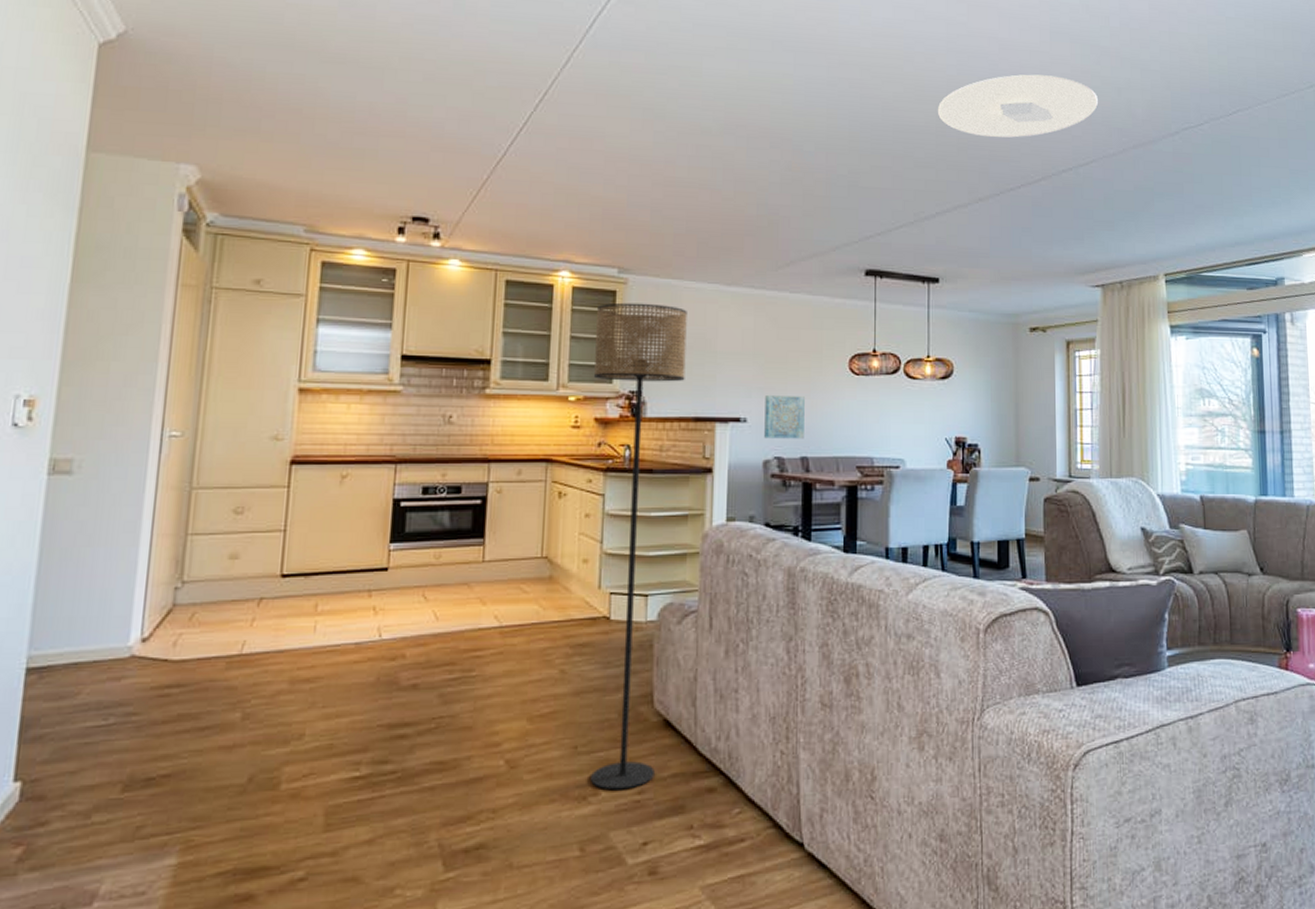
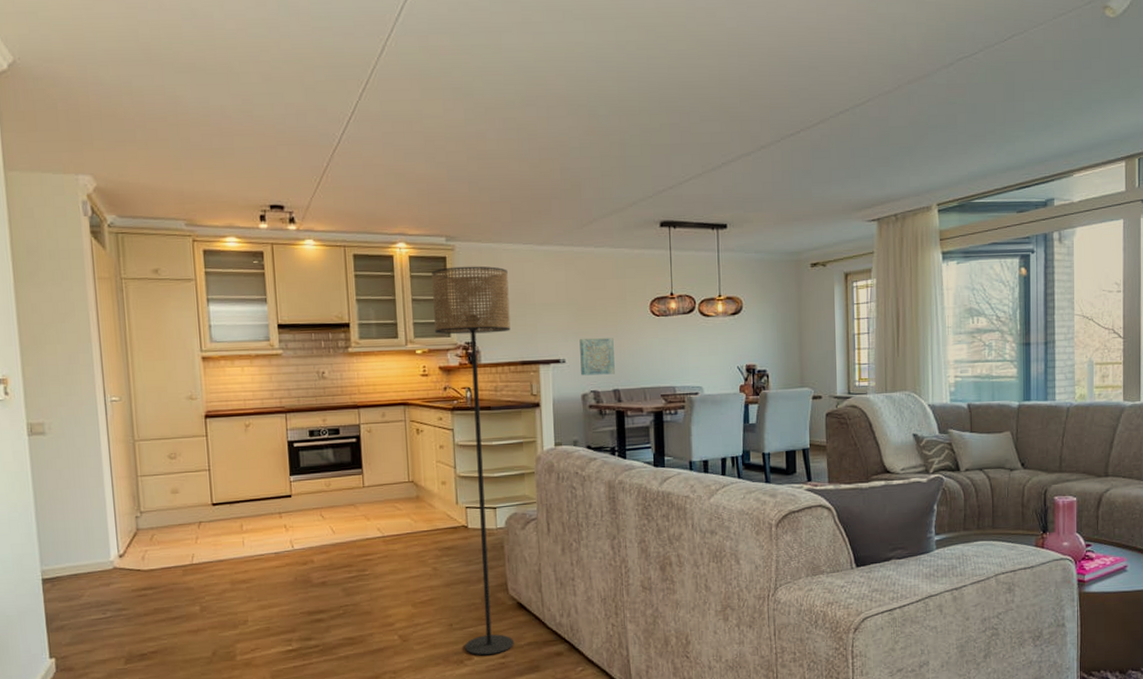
ceiling light: present [938,74,1098,138] -> none [720,18,873,86]

